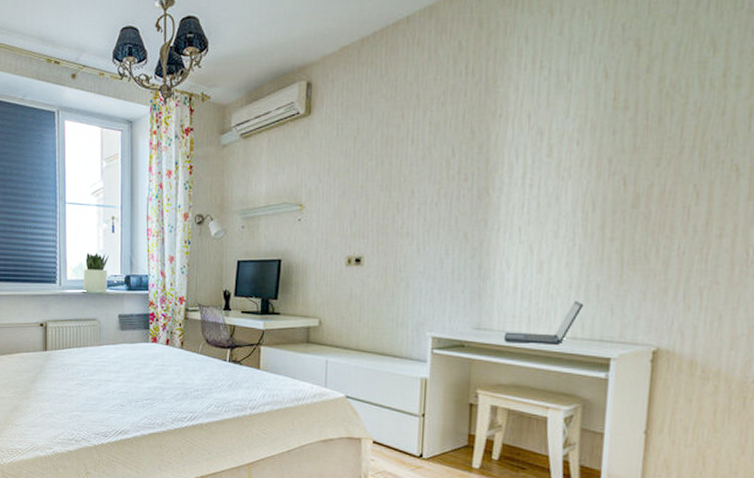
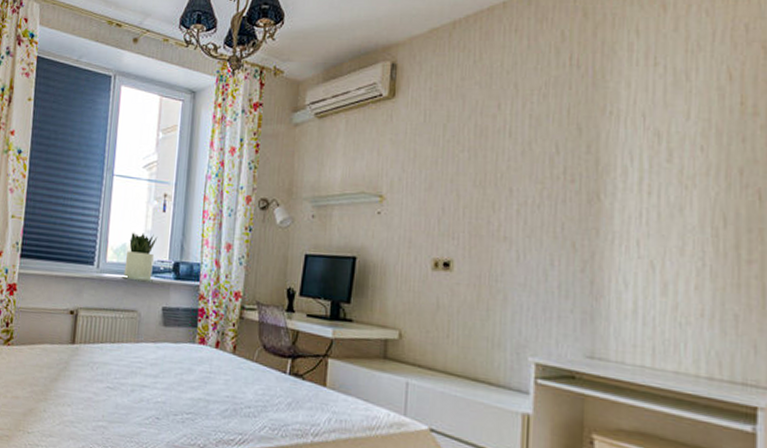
laptop: present [503,300,584,346] -> none [623,332,721,387]

